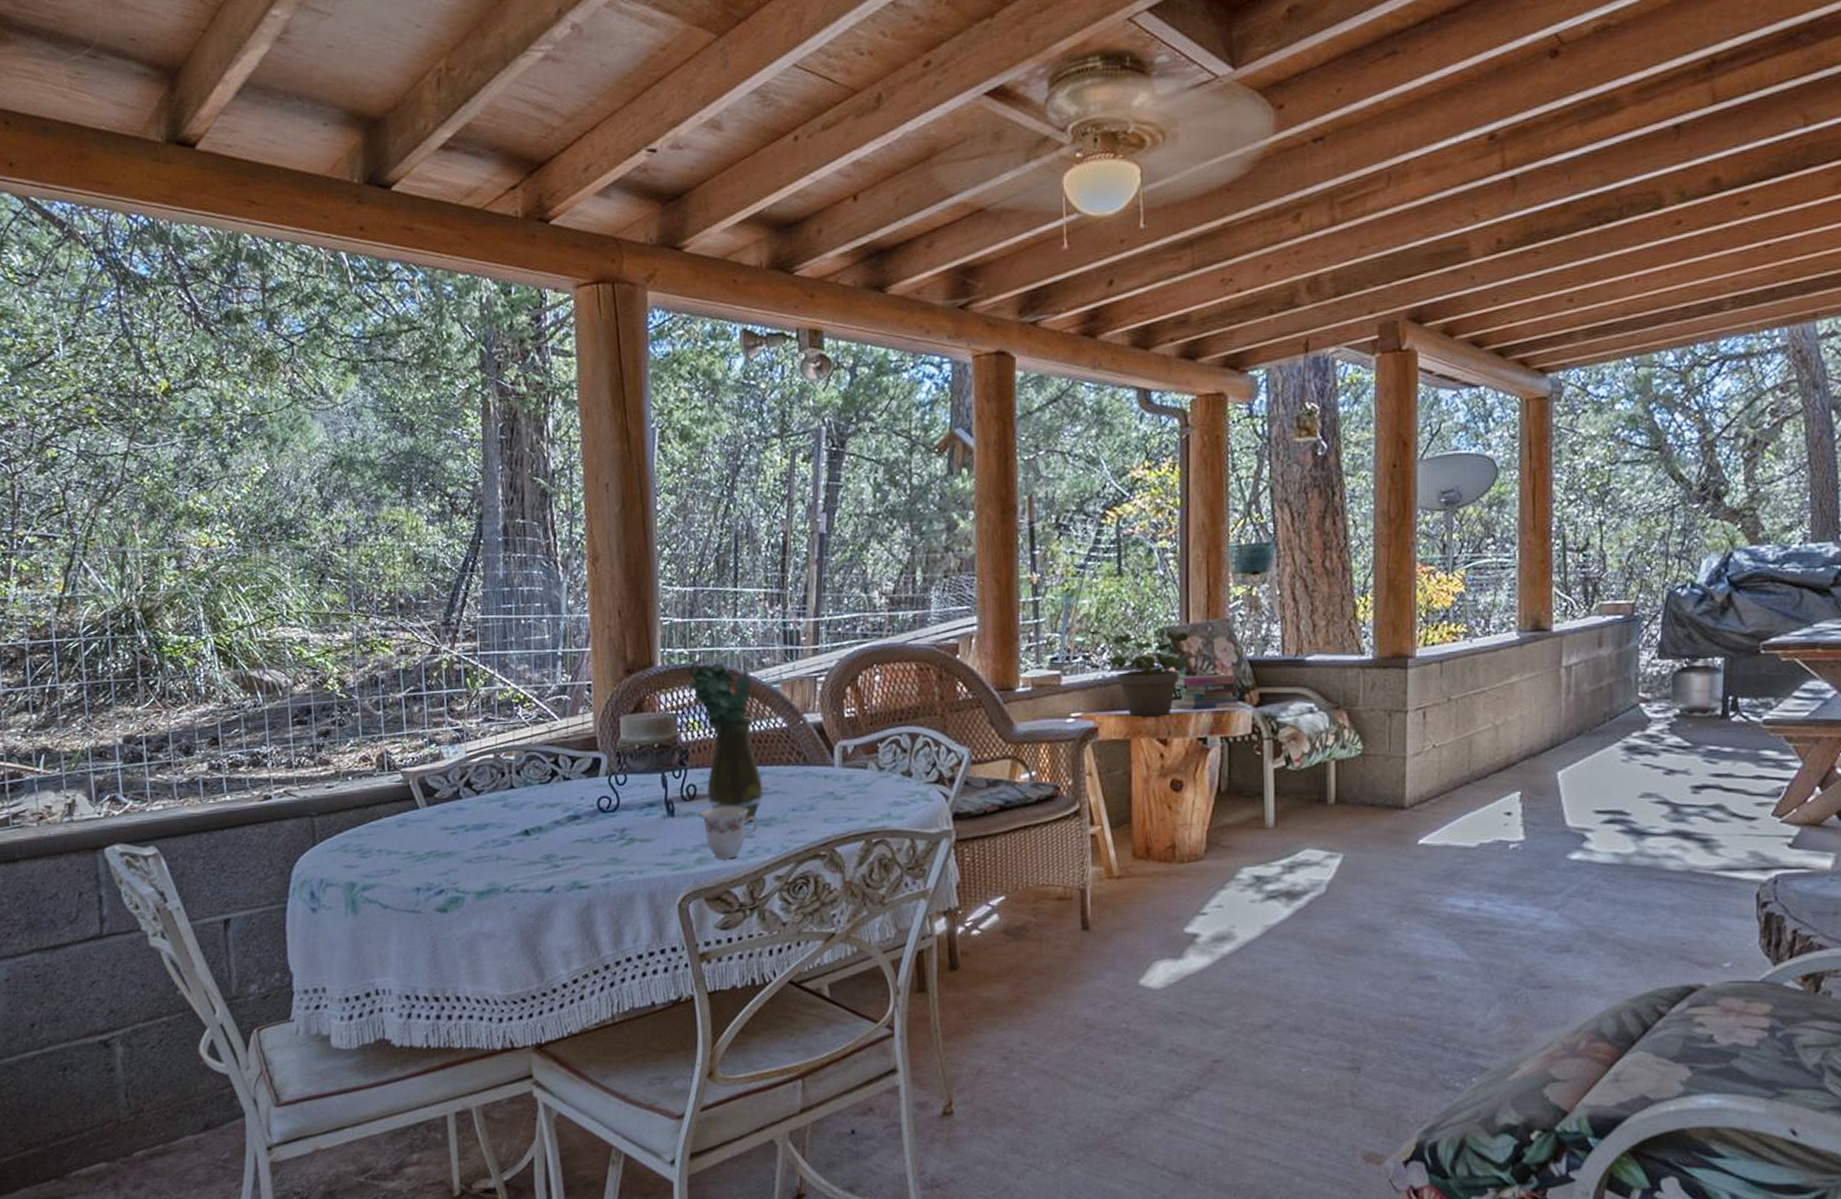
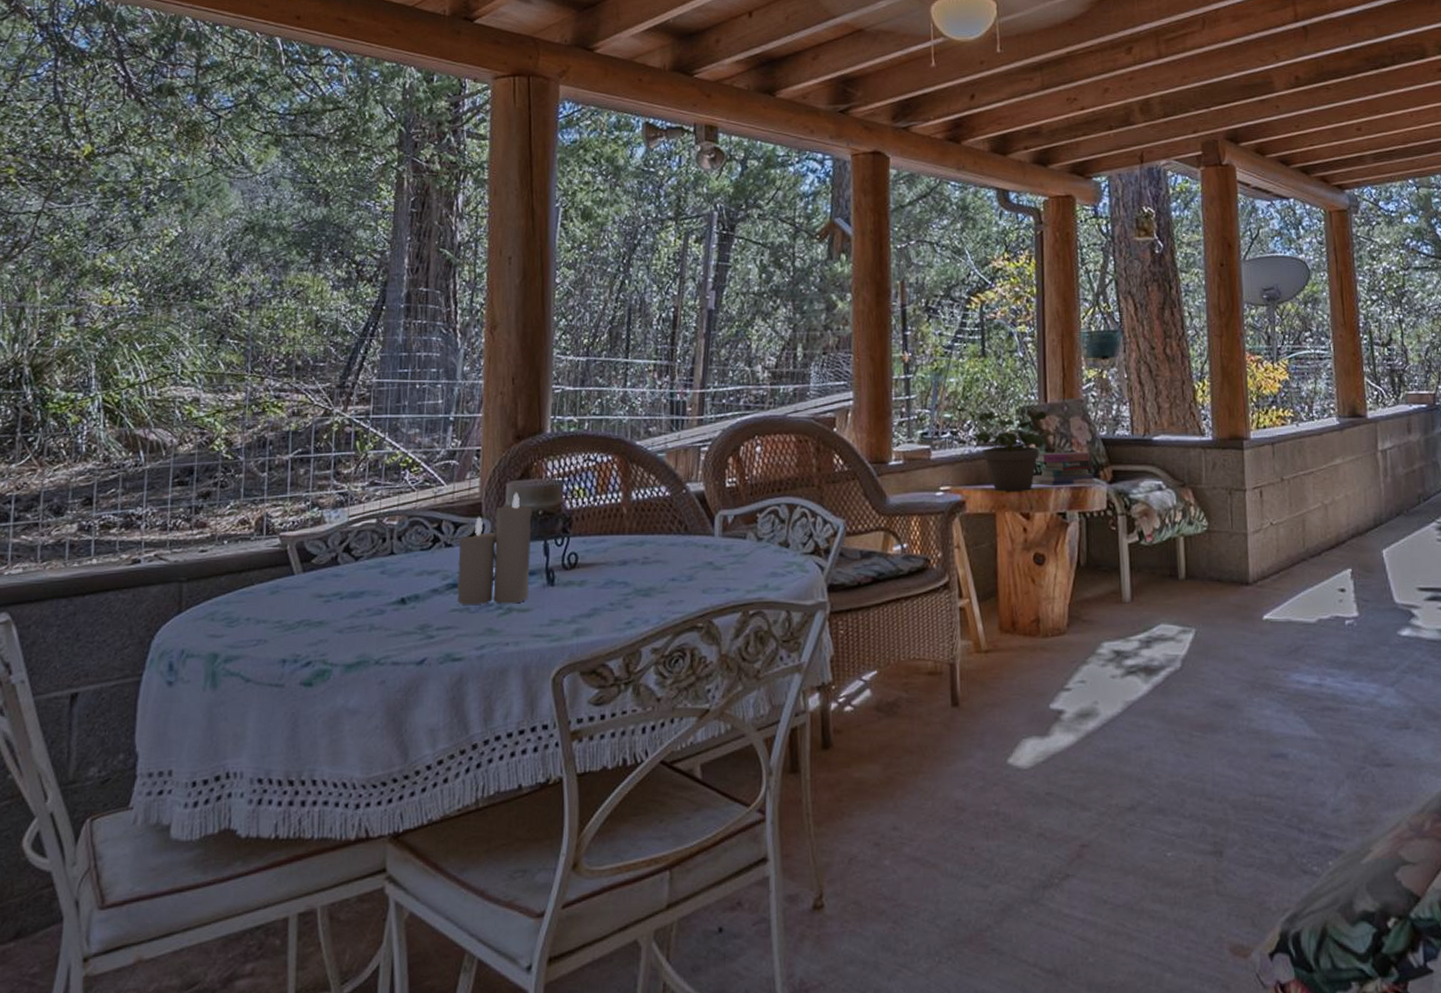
candle: none [576,726,650,835] -> present [456,492,532,605]
vase: present [688,654,764,822] -> none [575,422,644,592]
teacup: present [699,807,758,859] -> none [579,576,636,630]

